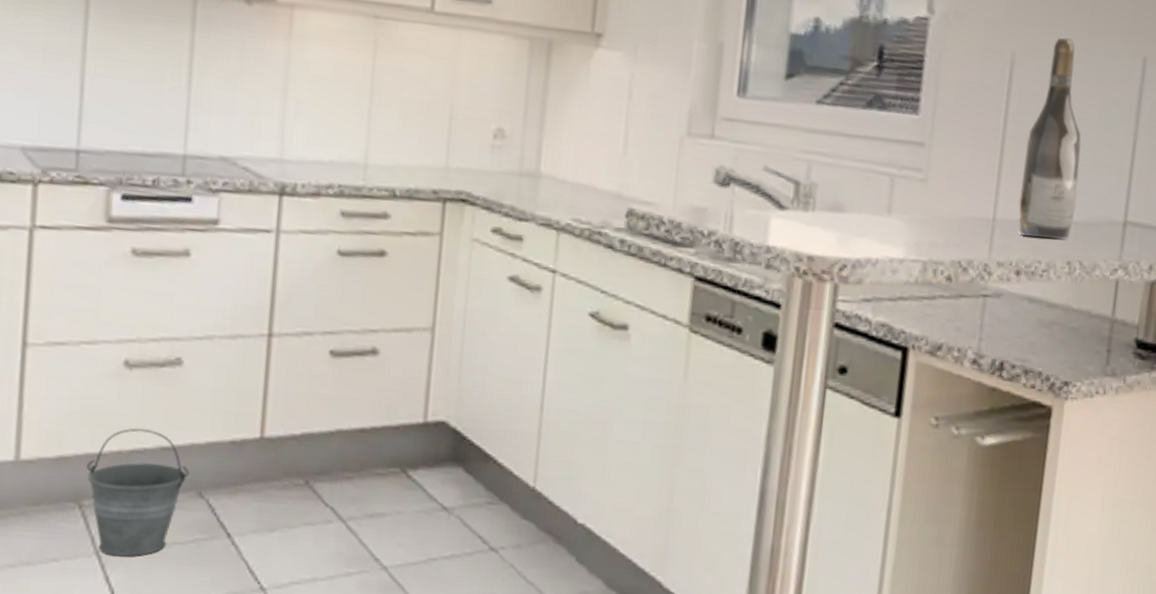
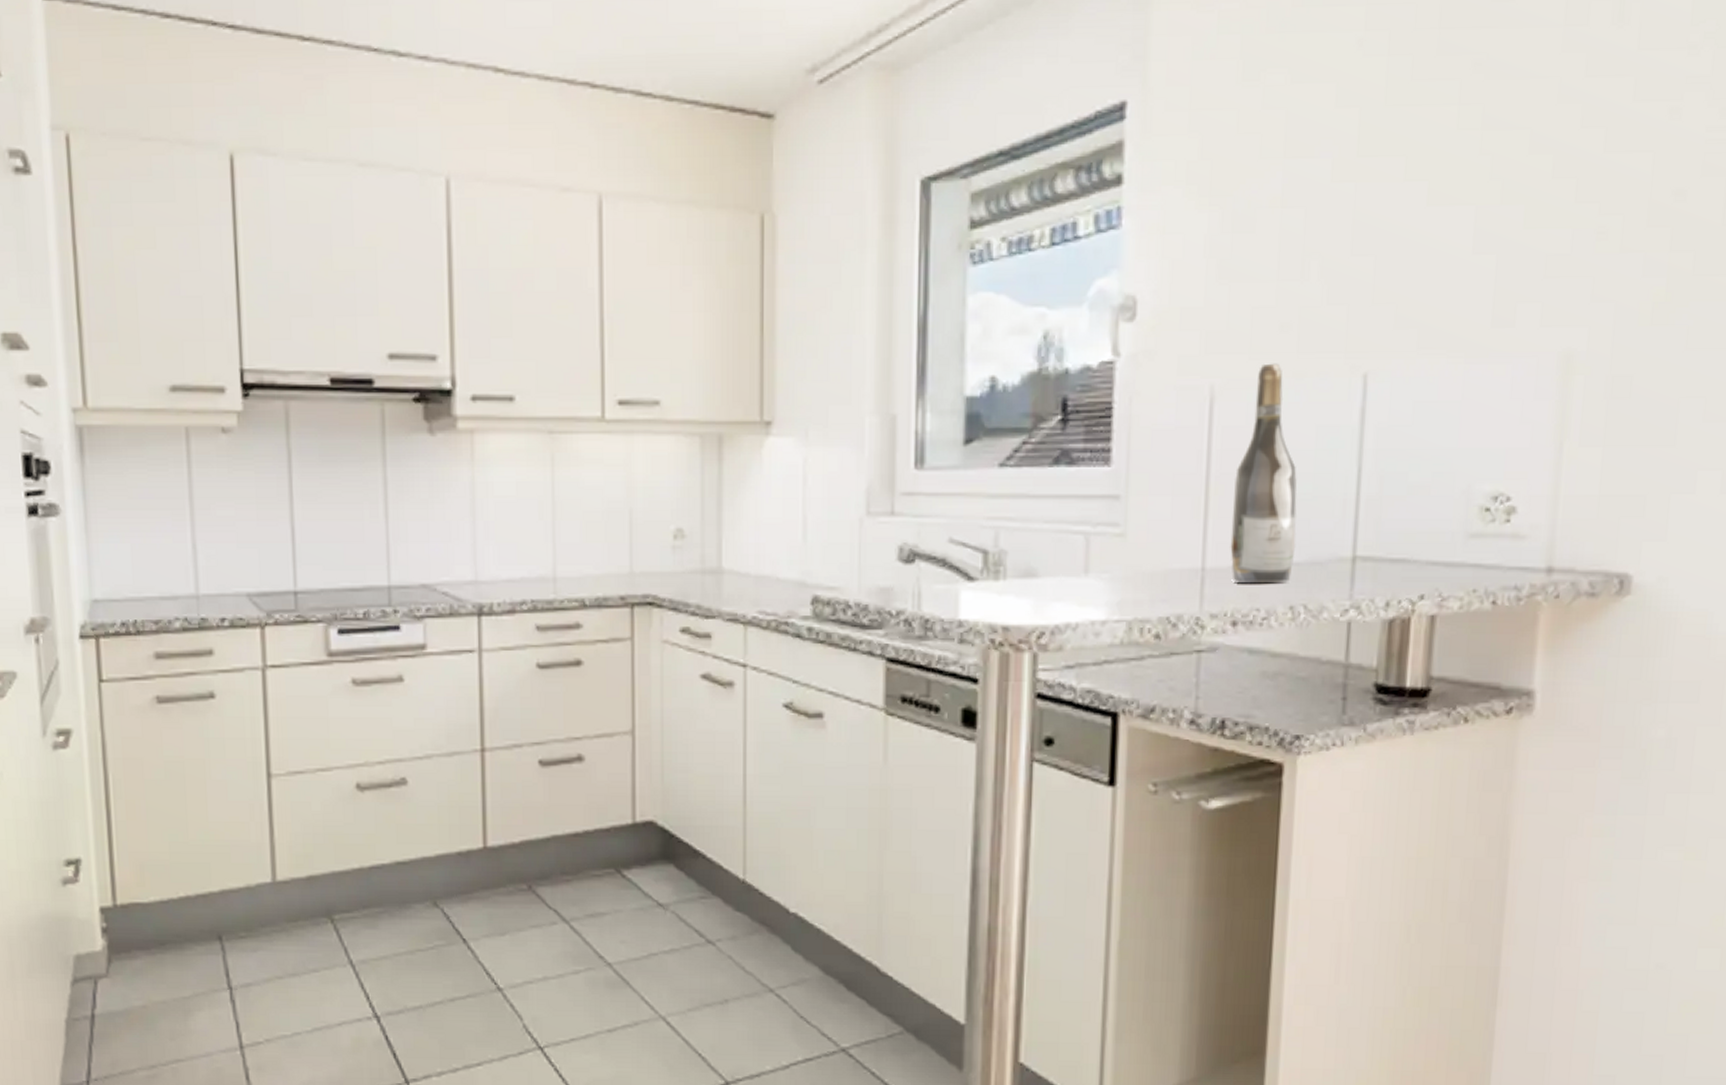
bucket: present [86,428,190,557] -> none [333,845,424,965]

